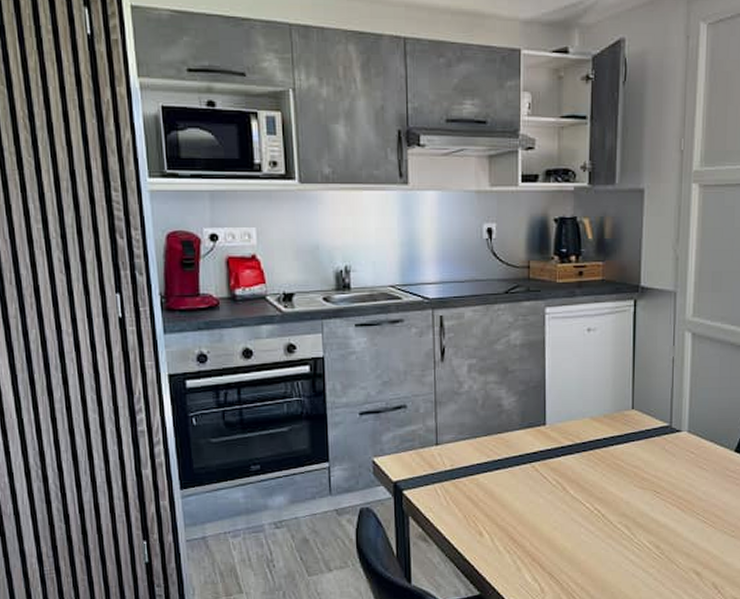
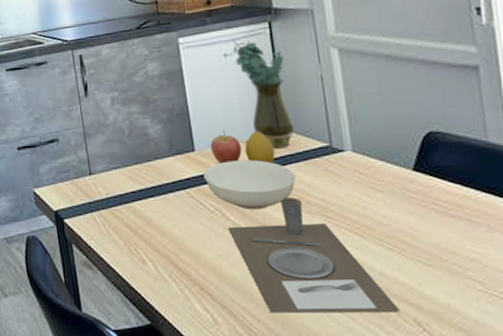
bowl: none [551,436,636,485] -> present [203,159,296,210]
fruit: none [561,405,590,439] -> present [210,129,242,164]
place setting: none [566,474,703,581] -> present [227,198,400,313]
fruit: none [593,408,620,441] -> present [244,131,275,164]
vase: none [597,315,643,426] -> present [233,39,295,149]

